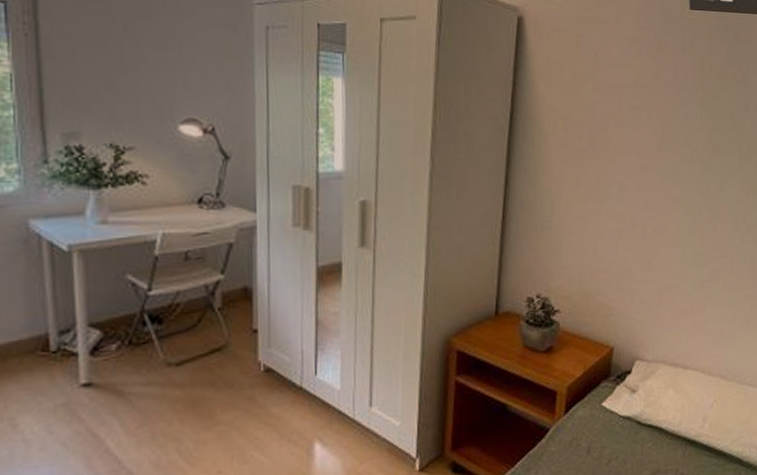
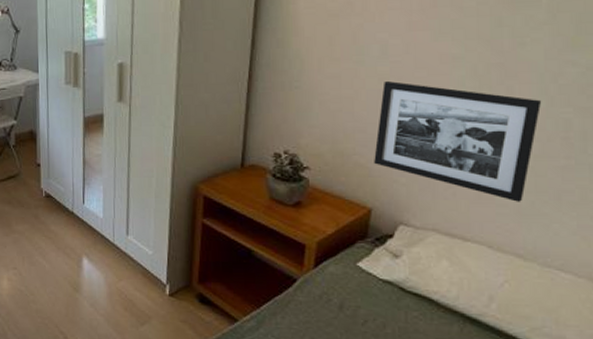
picture frame: none [615,221,736,329] -> present [374,80,542,202]

